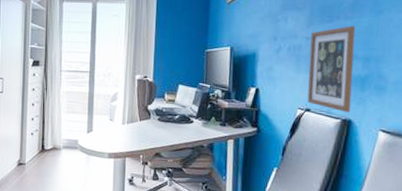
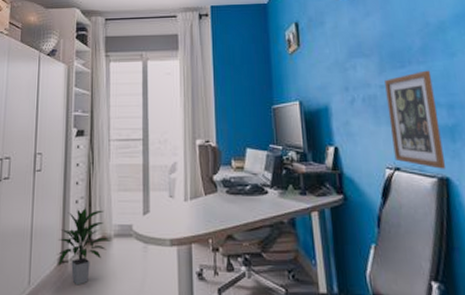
indoor plant: none [16,124,61,182] -> present [57,208,112,286]

